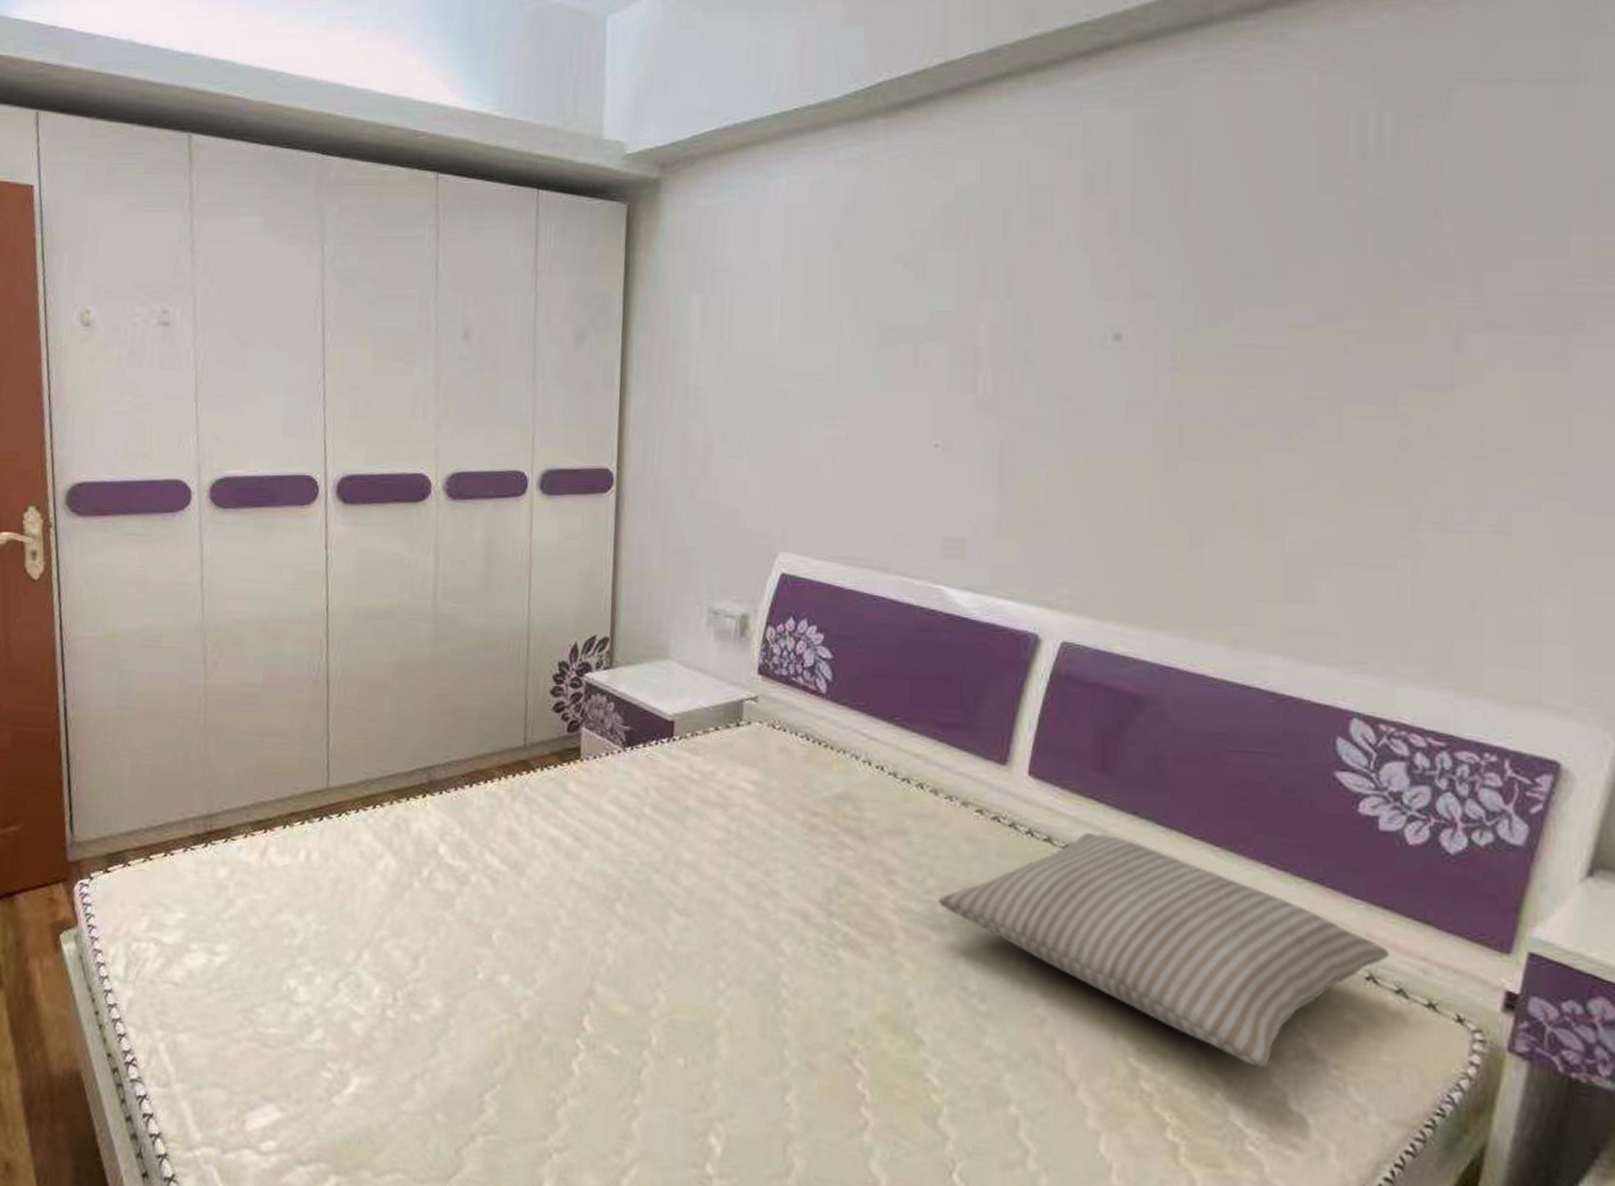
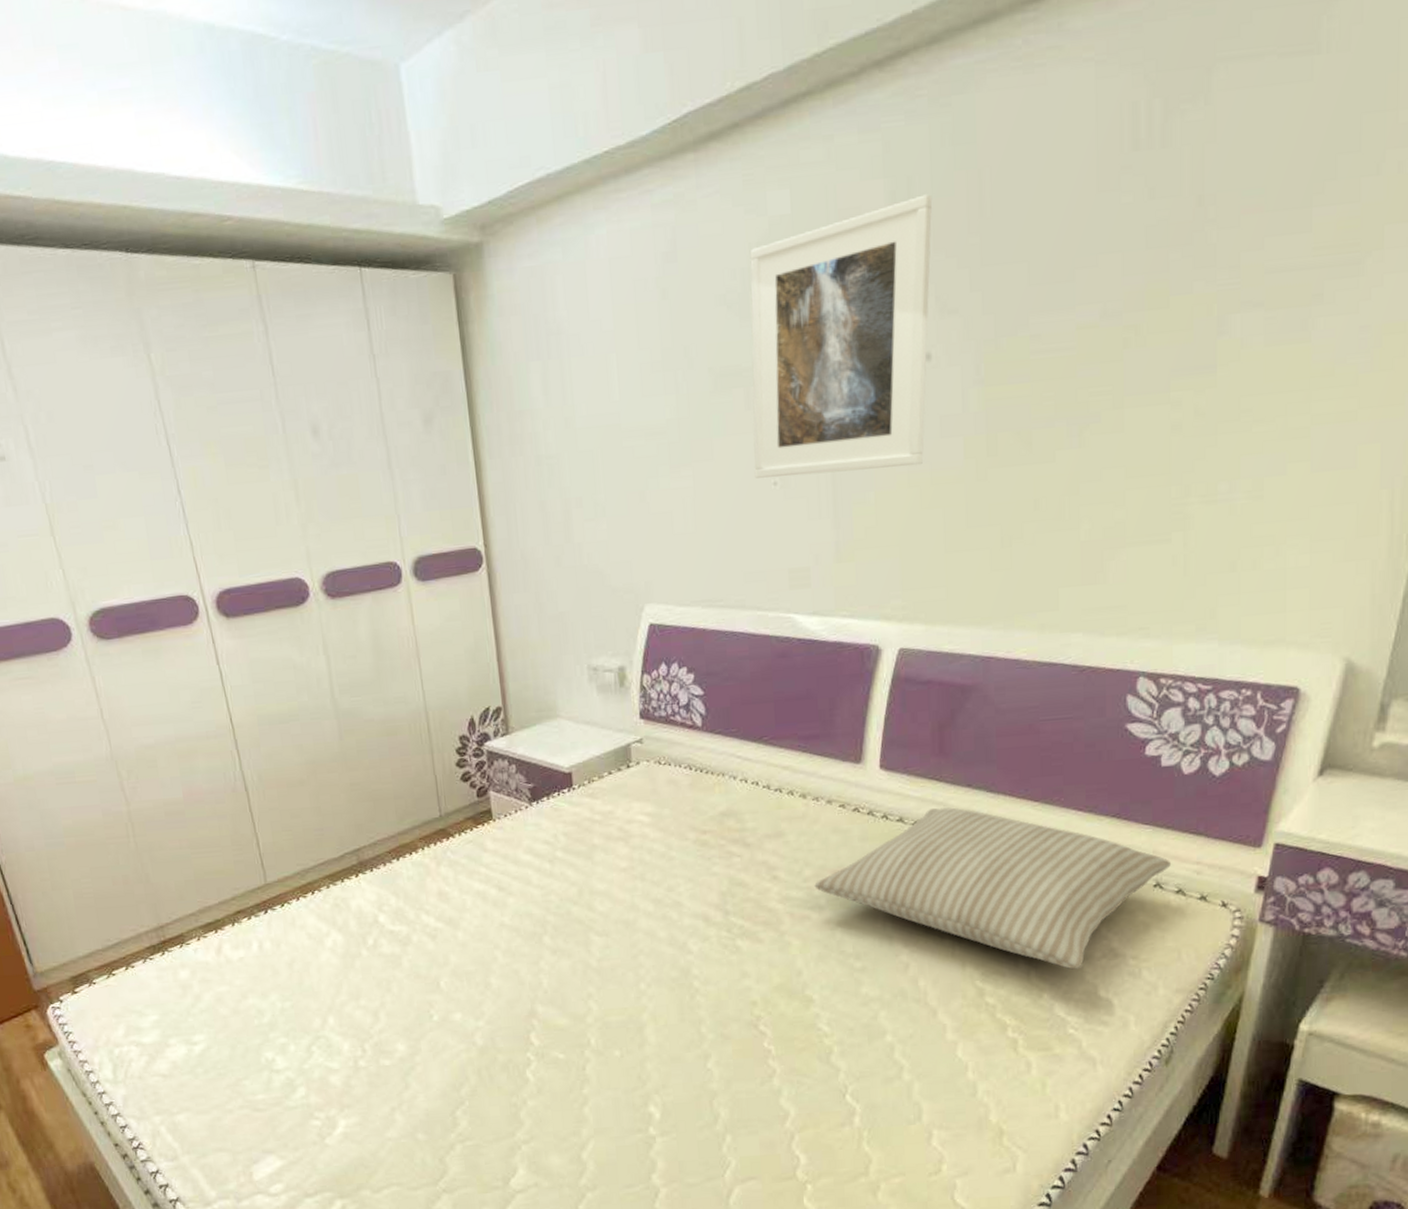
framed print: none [914,179,1133,447] -> present [749,194,933,478]

